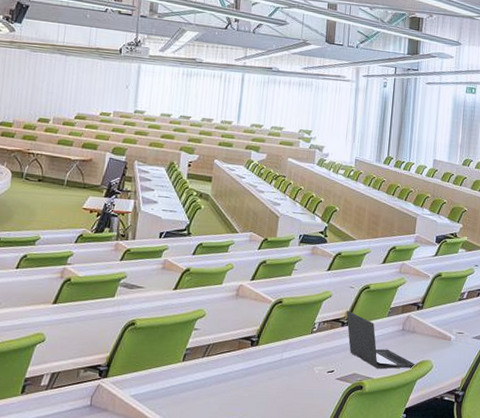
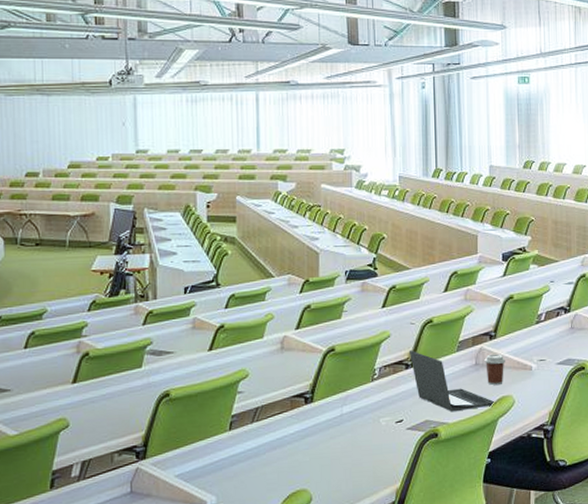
coffee cup: none [410,322,429,350] -> present [484,354,505,385]

